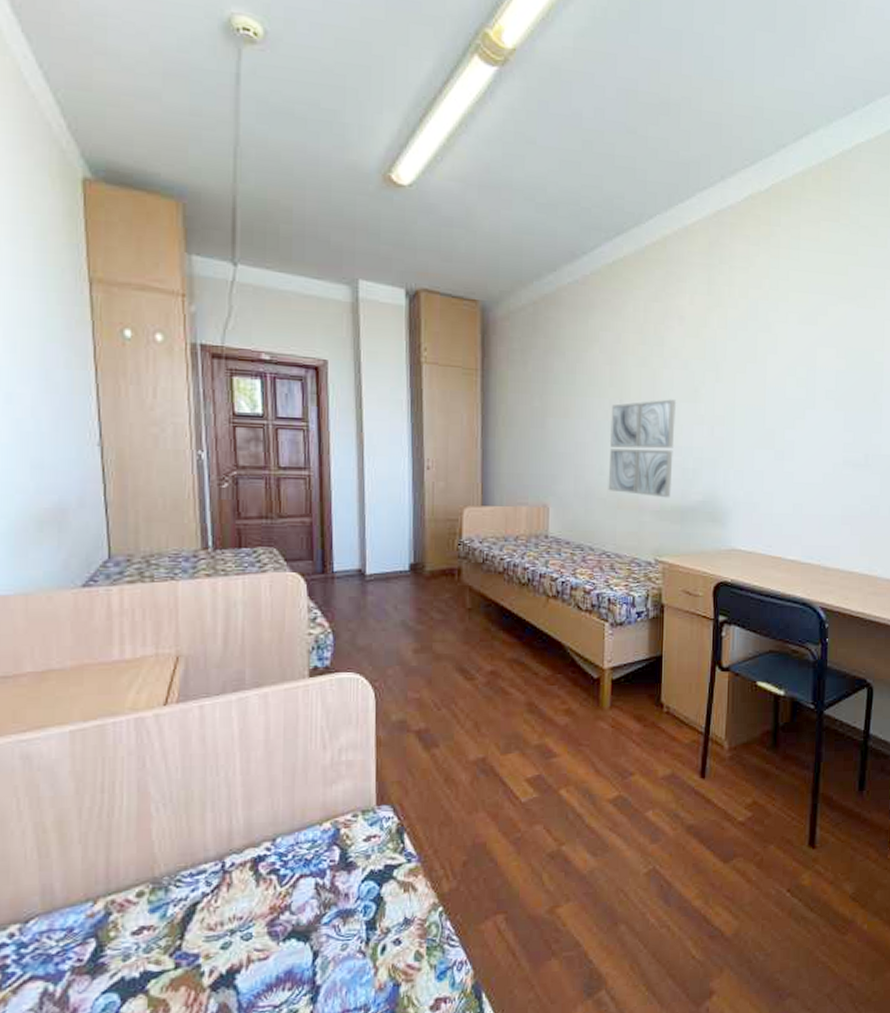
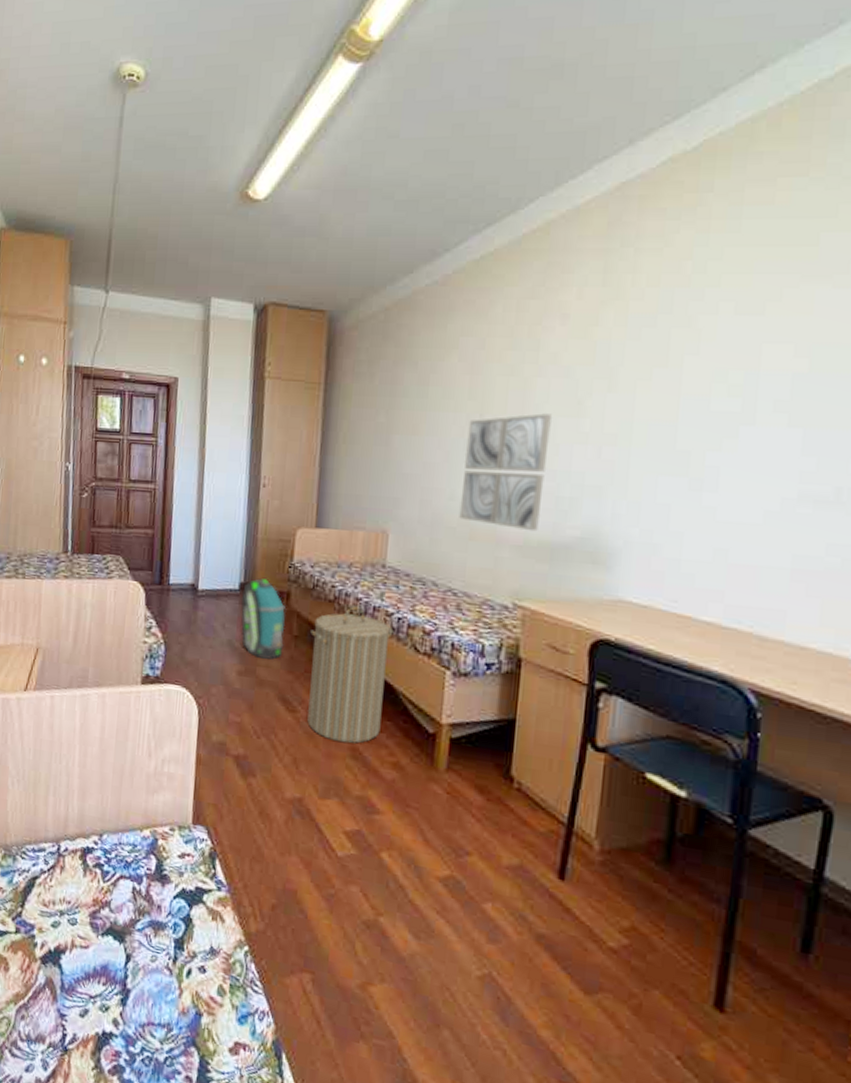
backpack: none [411,556,458,634] -> present [240,577,286,660]
laundry hamper: none [483,576,559,700] -> present [307,606,394,744]

